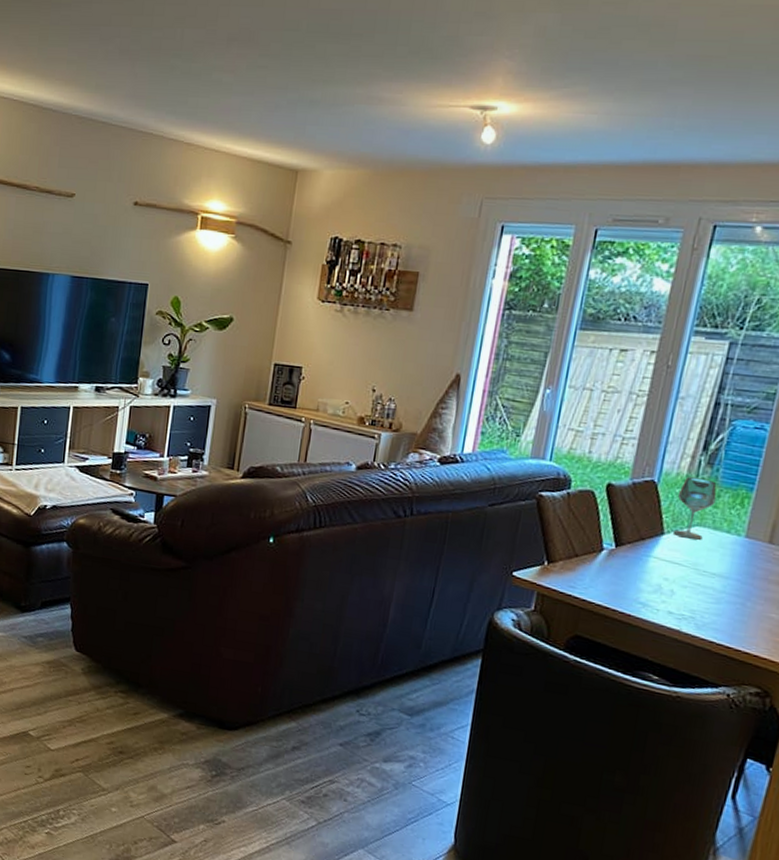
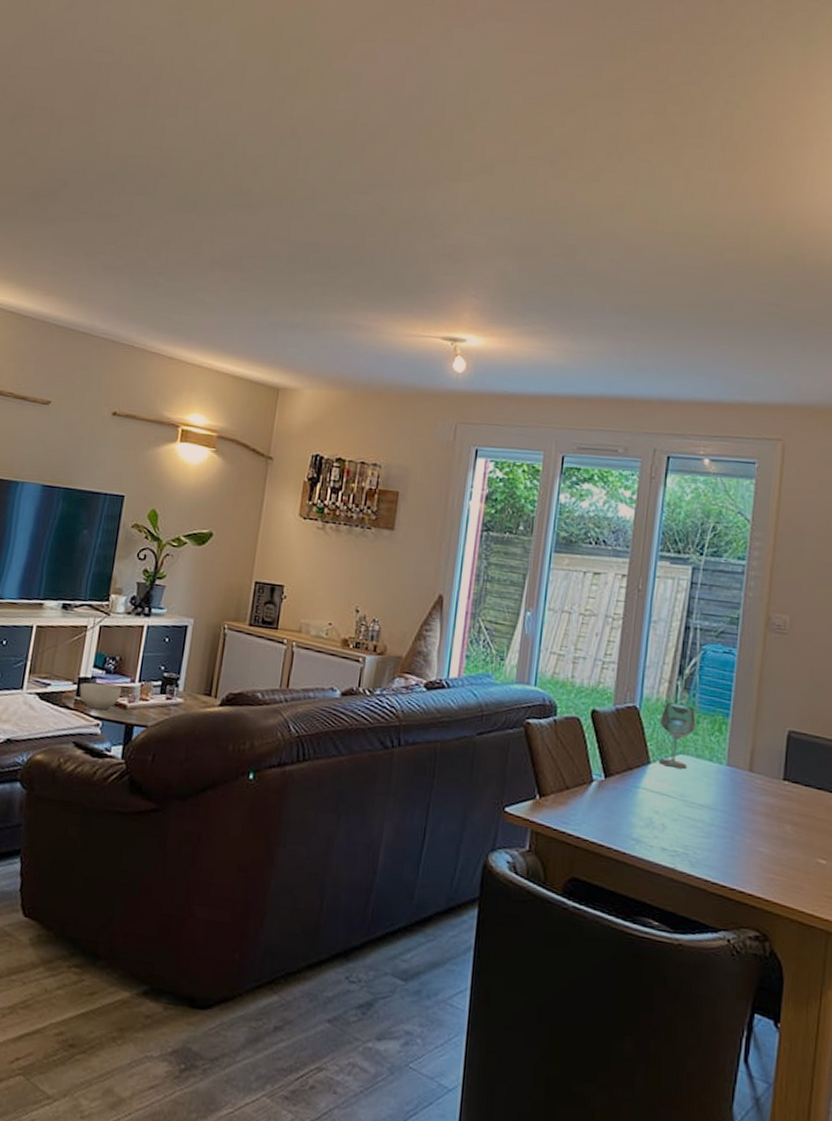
bowl: none [114,457,153,482] -> present [79,682,123,710]

